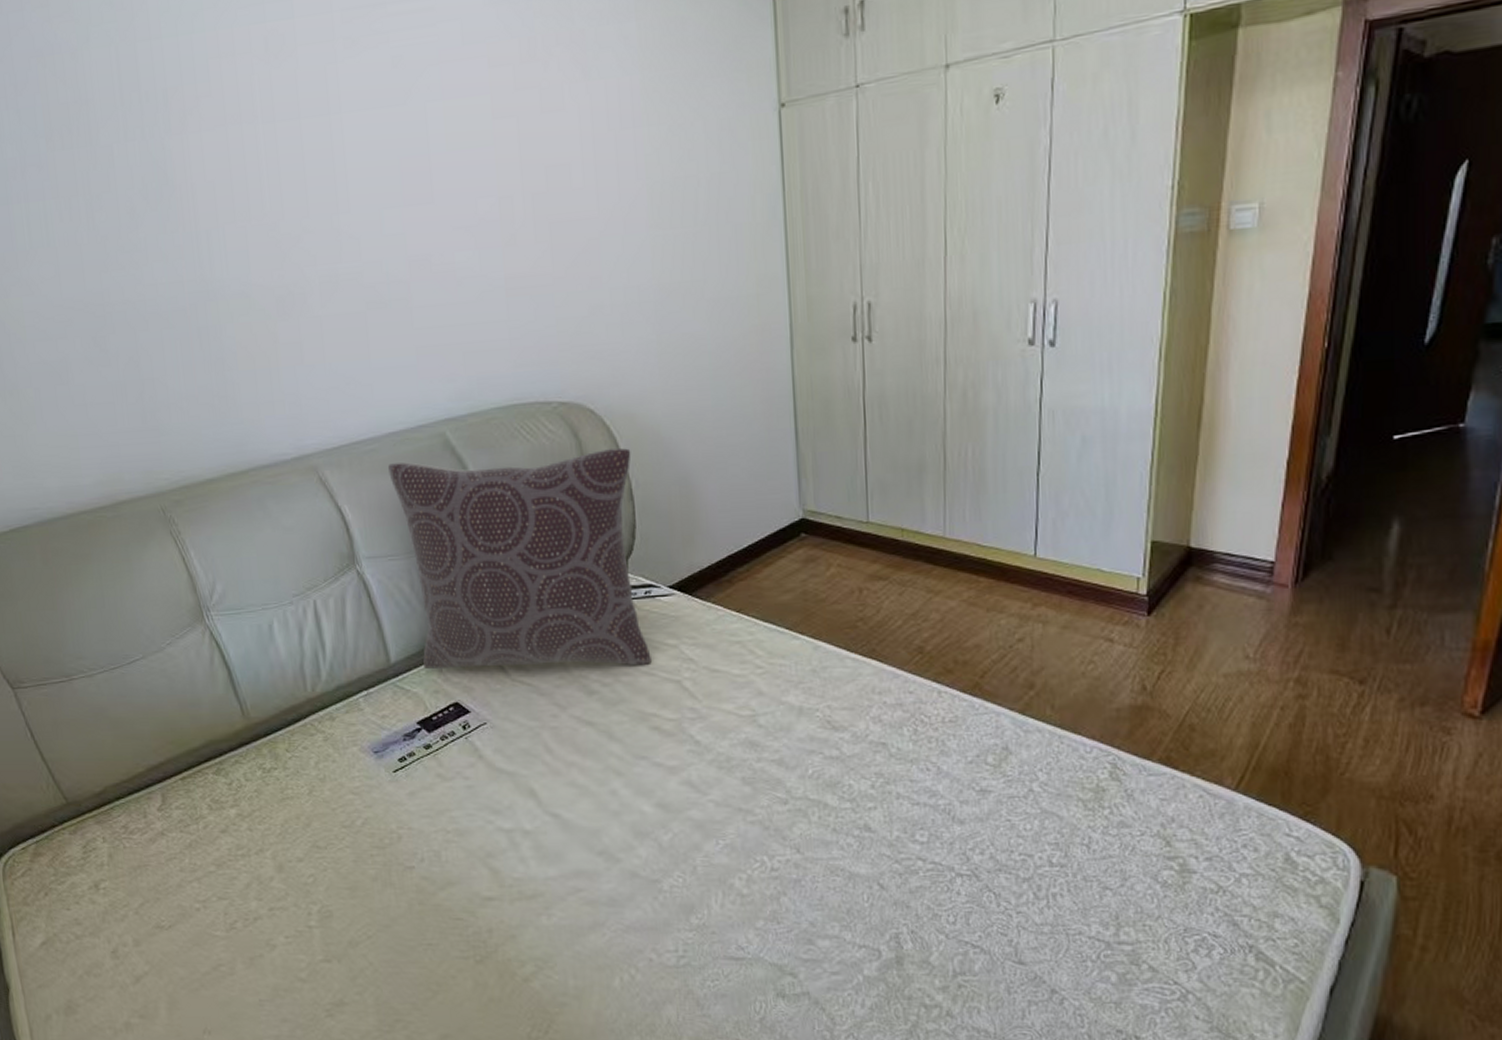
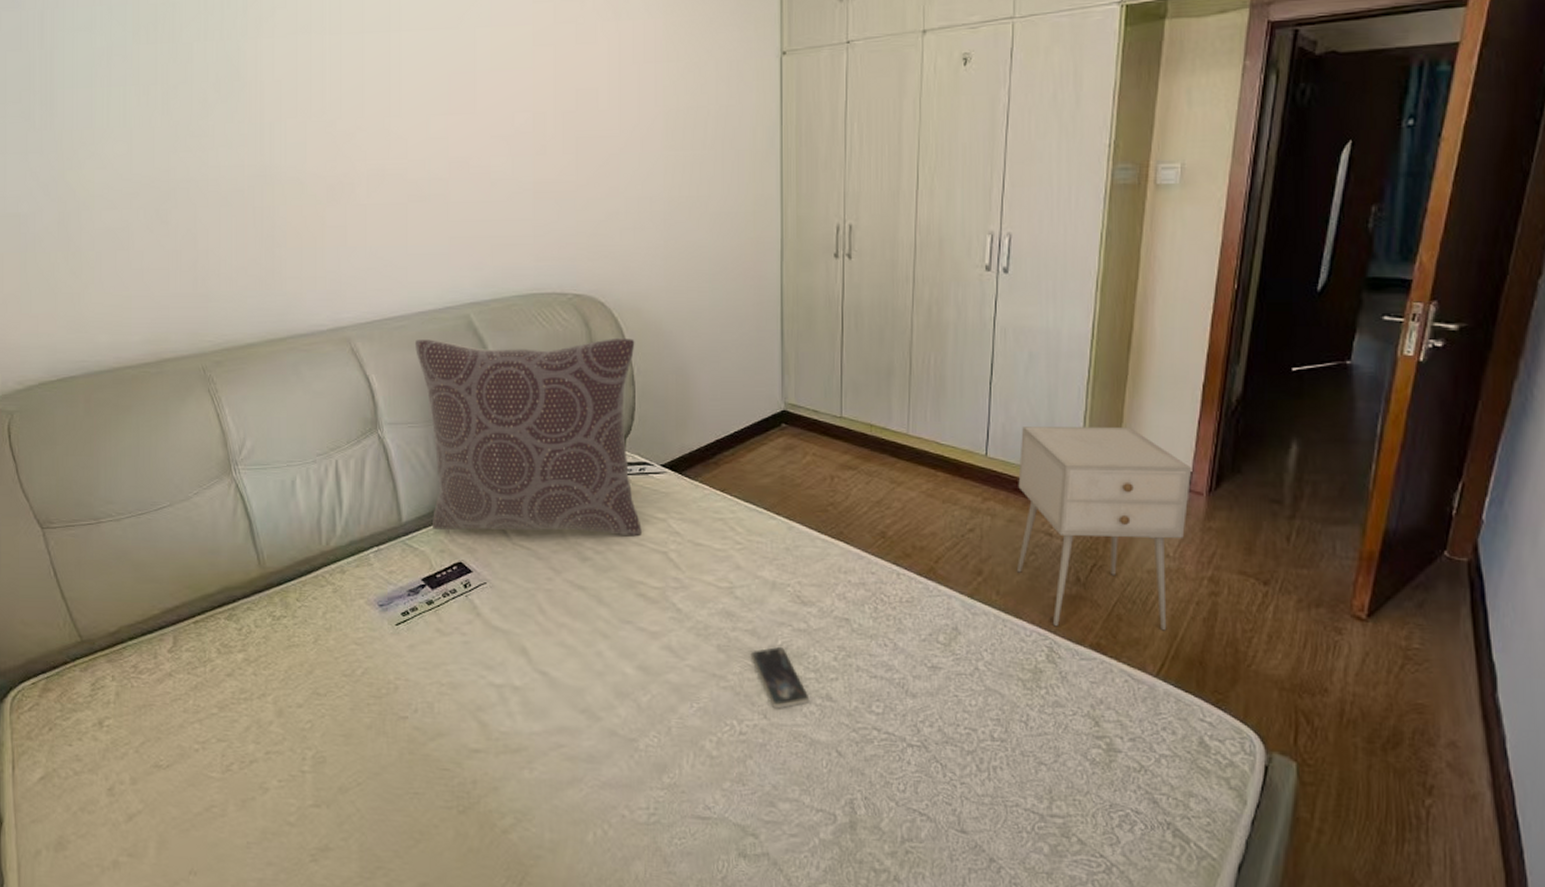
smartphone: none [778,777,846,842] -> present [750,647,810,709]
nightstand: none [1072,515,1275,742] -> present [1016,427,1192,631]

